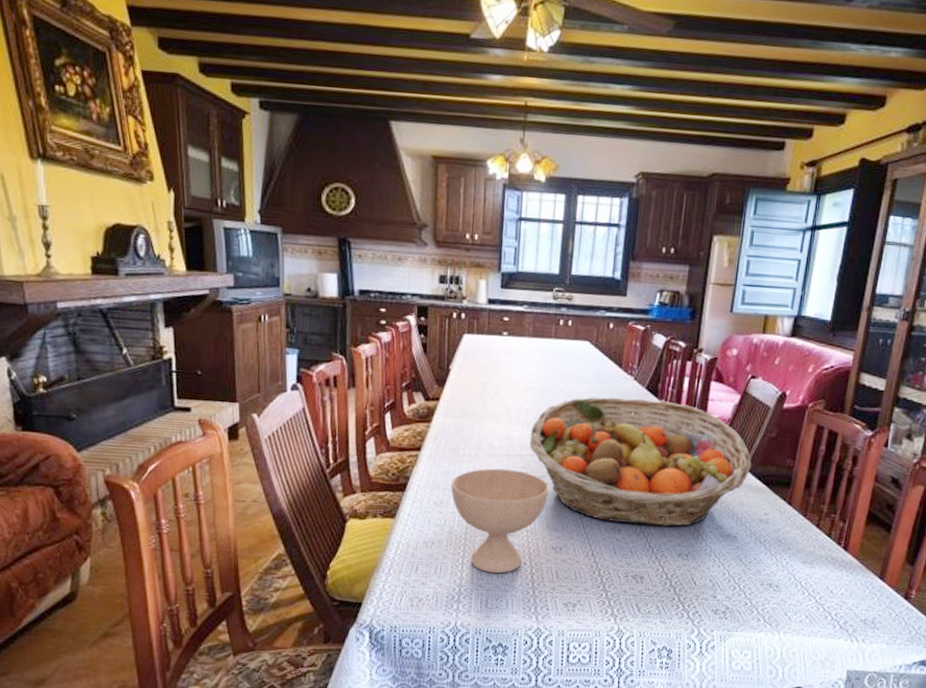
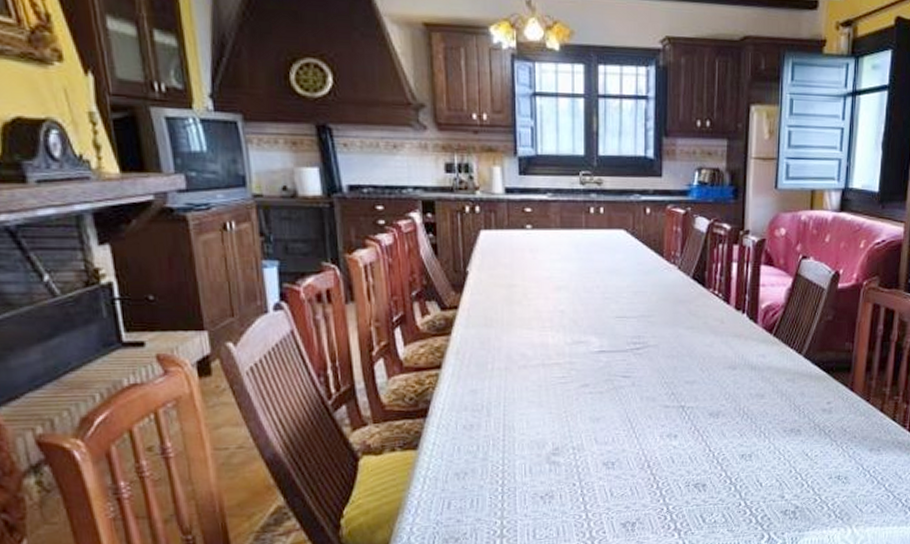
bowl: present [451,468,550,574] -> none [481,381,595,500]
fruit basket: present [529,397,752,527] -> none [567,290,810,428]

